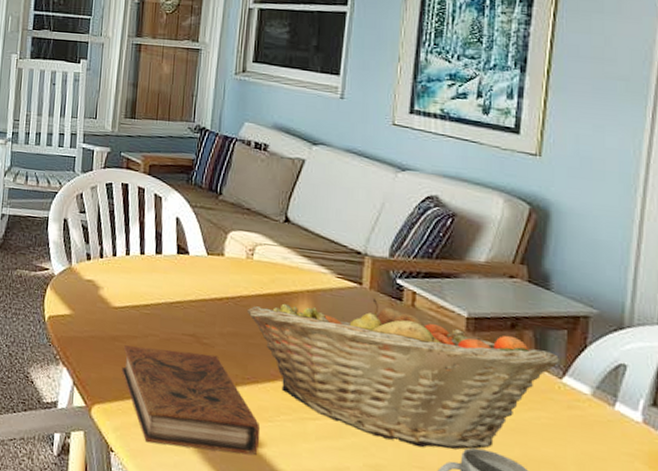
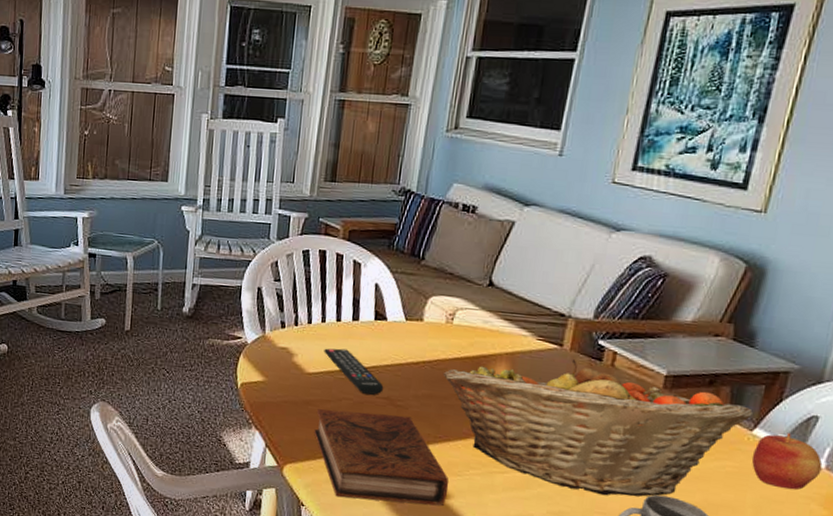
remote control: none [129,281,189,332] -> present [324,348,384,395]
apple: none [566,381,639,446] -> present [751,432,823,490]

